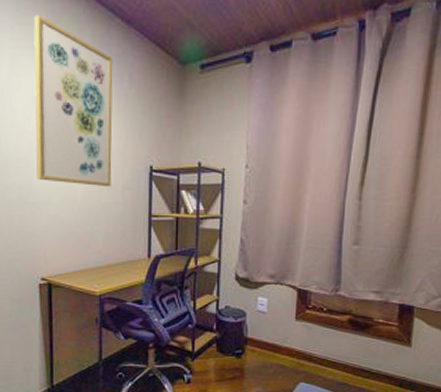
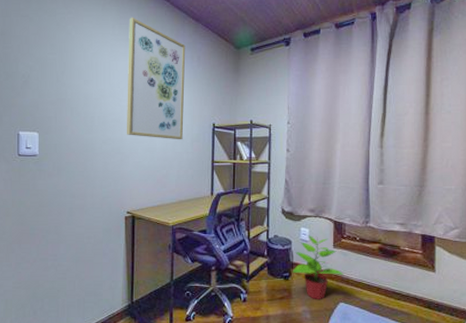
potted plant: none [245,305,306,379] -> present [292,235,344,299]

